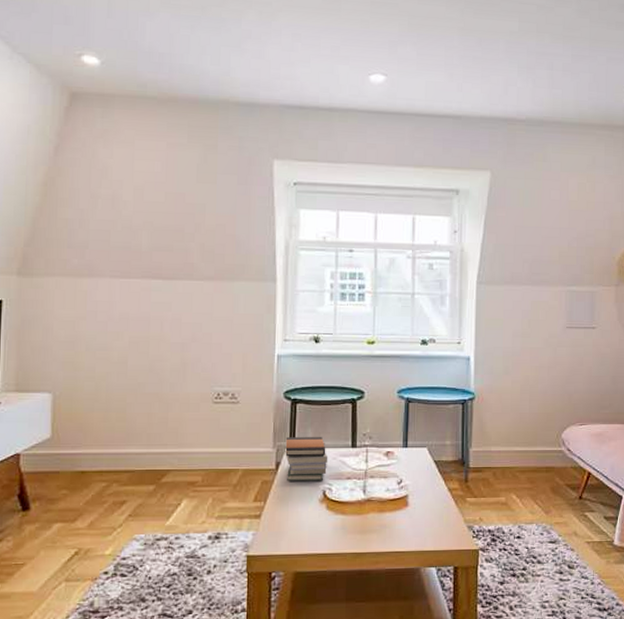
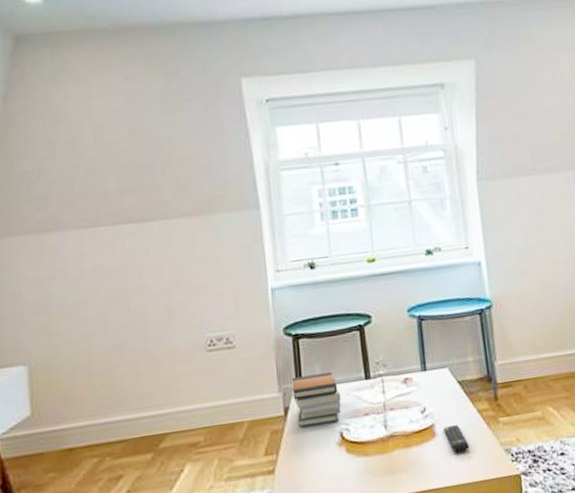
remote control: none [416,499,437,523] -> present [443,425,469,453]

